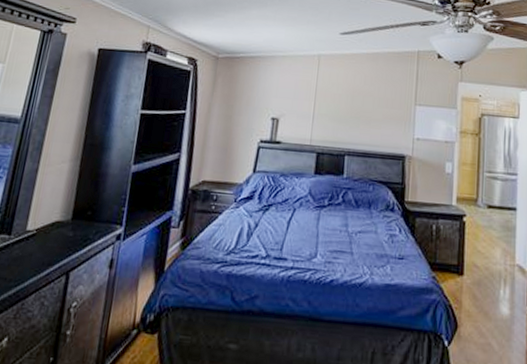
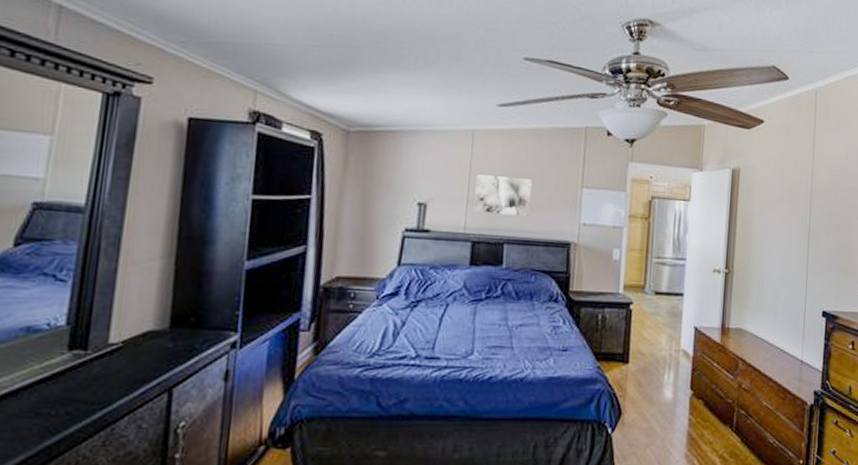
wall art: none [318,93,370,131] -> present [473,174,532,217]

